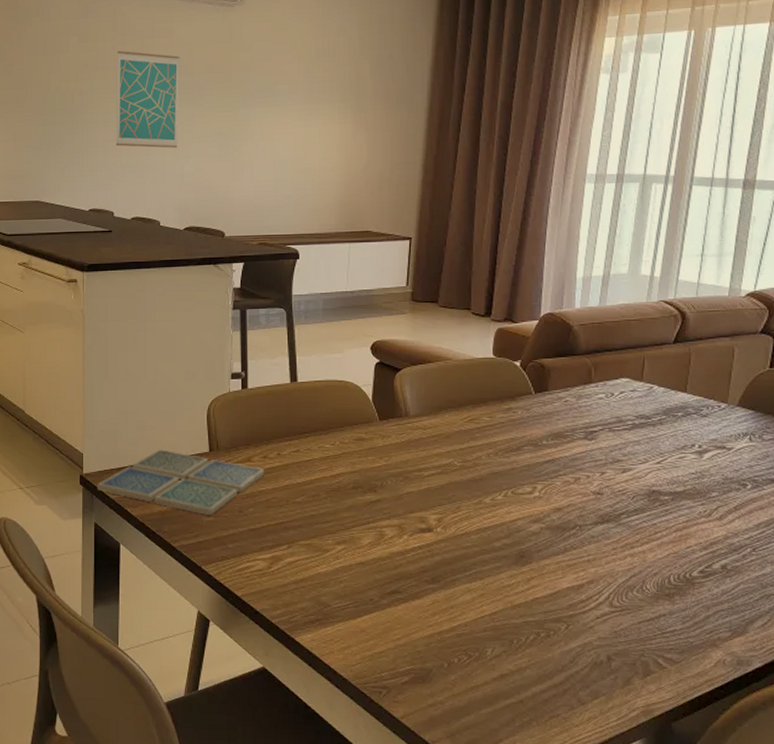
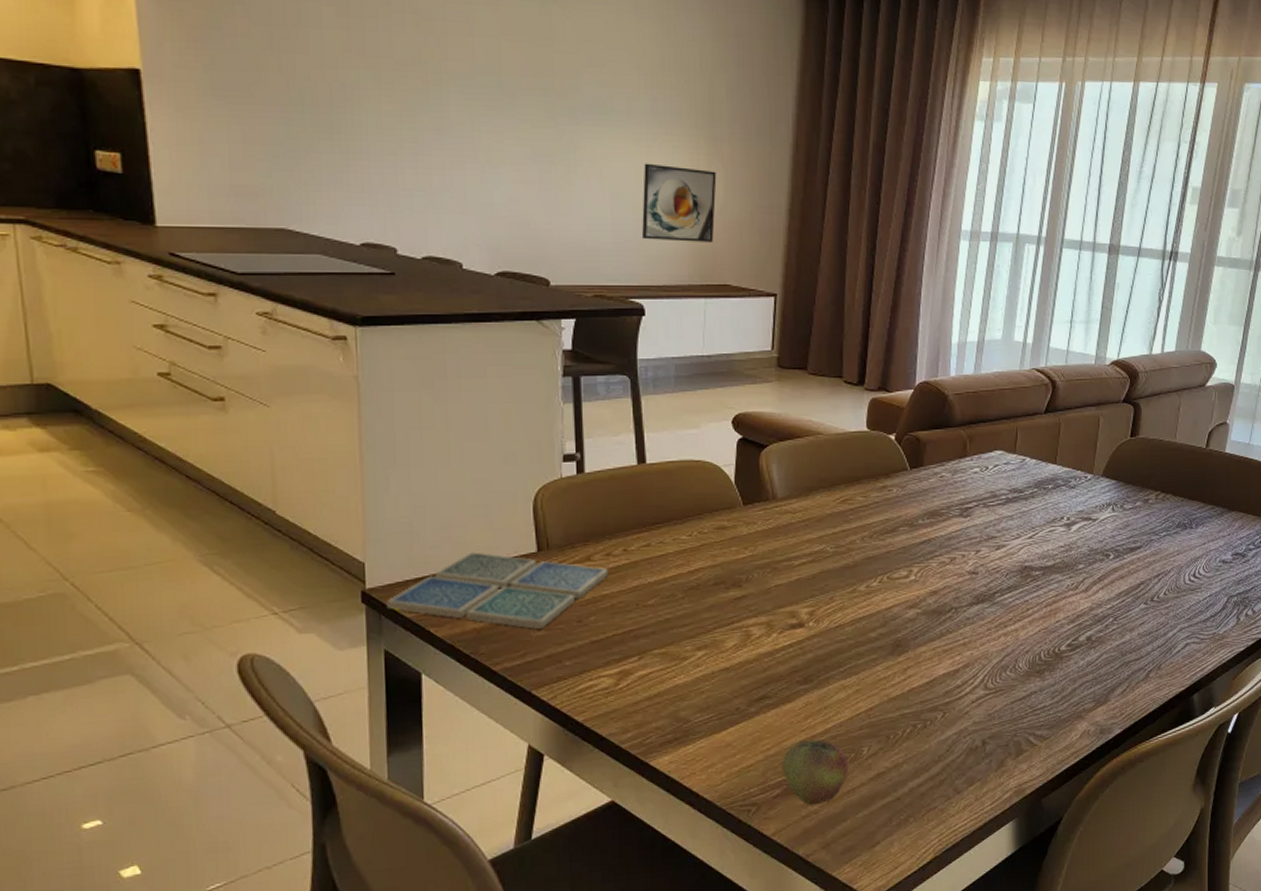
wall art: present [115,50,180,148] -> none [394,33,484,169]
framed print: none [299,133,361,197] -> present [642,163,717,242]
apple: none [411,635,472,696] -> present [782,739,848,806]

